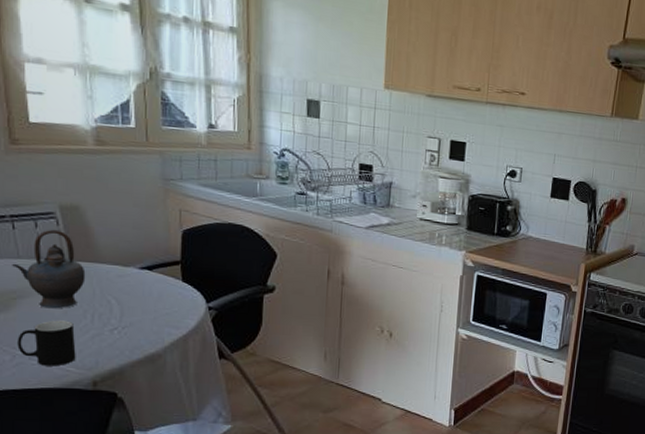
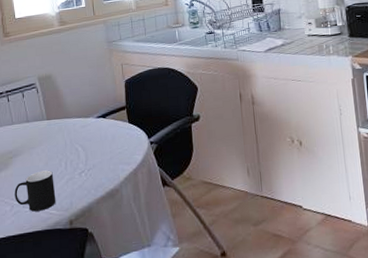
teapot: present [12,229,86,309] -> none [9,96,59,162]

